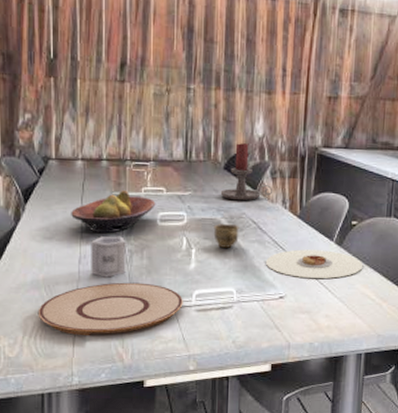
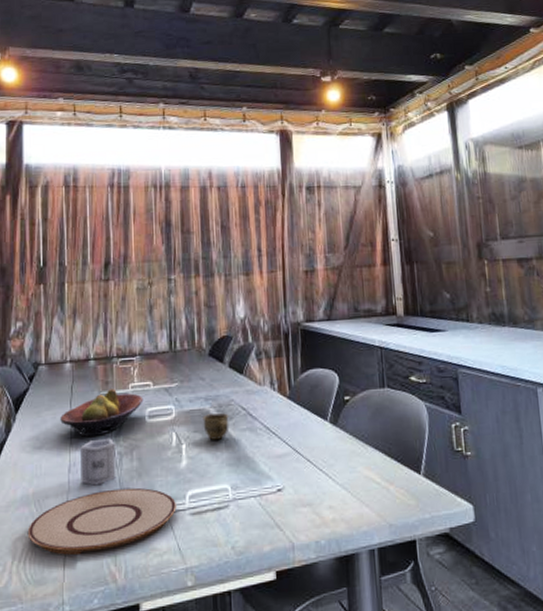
candle holder: present [220,143,273,201] -> none [207,327,260,388]
plate: present [266,249,364,279] -> none [260,431,363,465]

